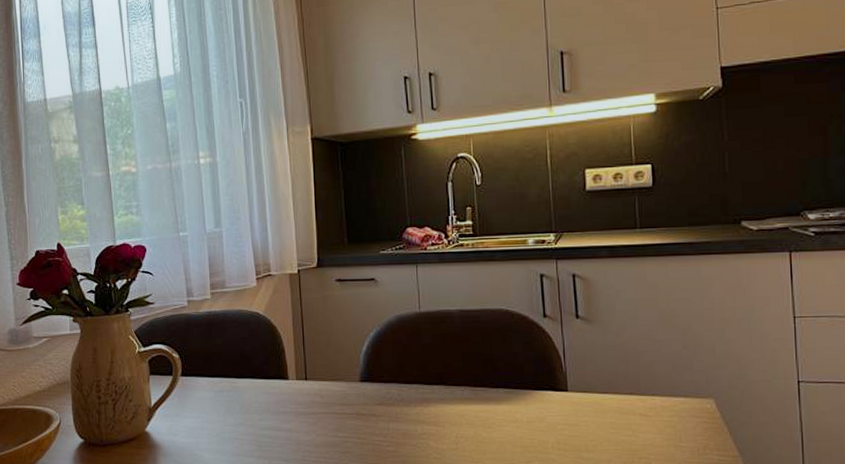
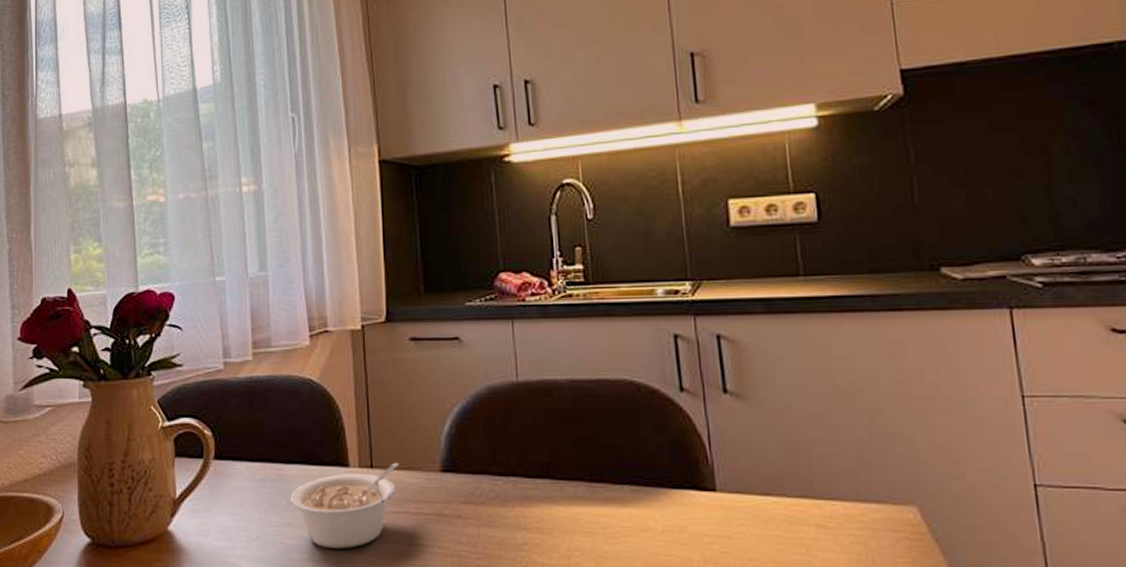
legume: none [242,375,328,441] -> present [290,462,400,549]

